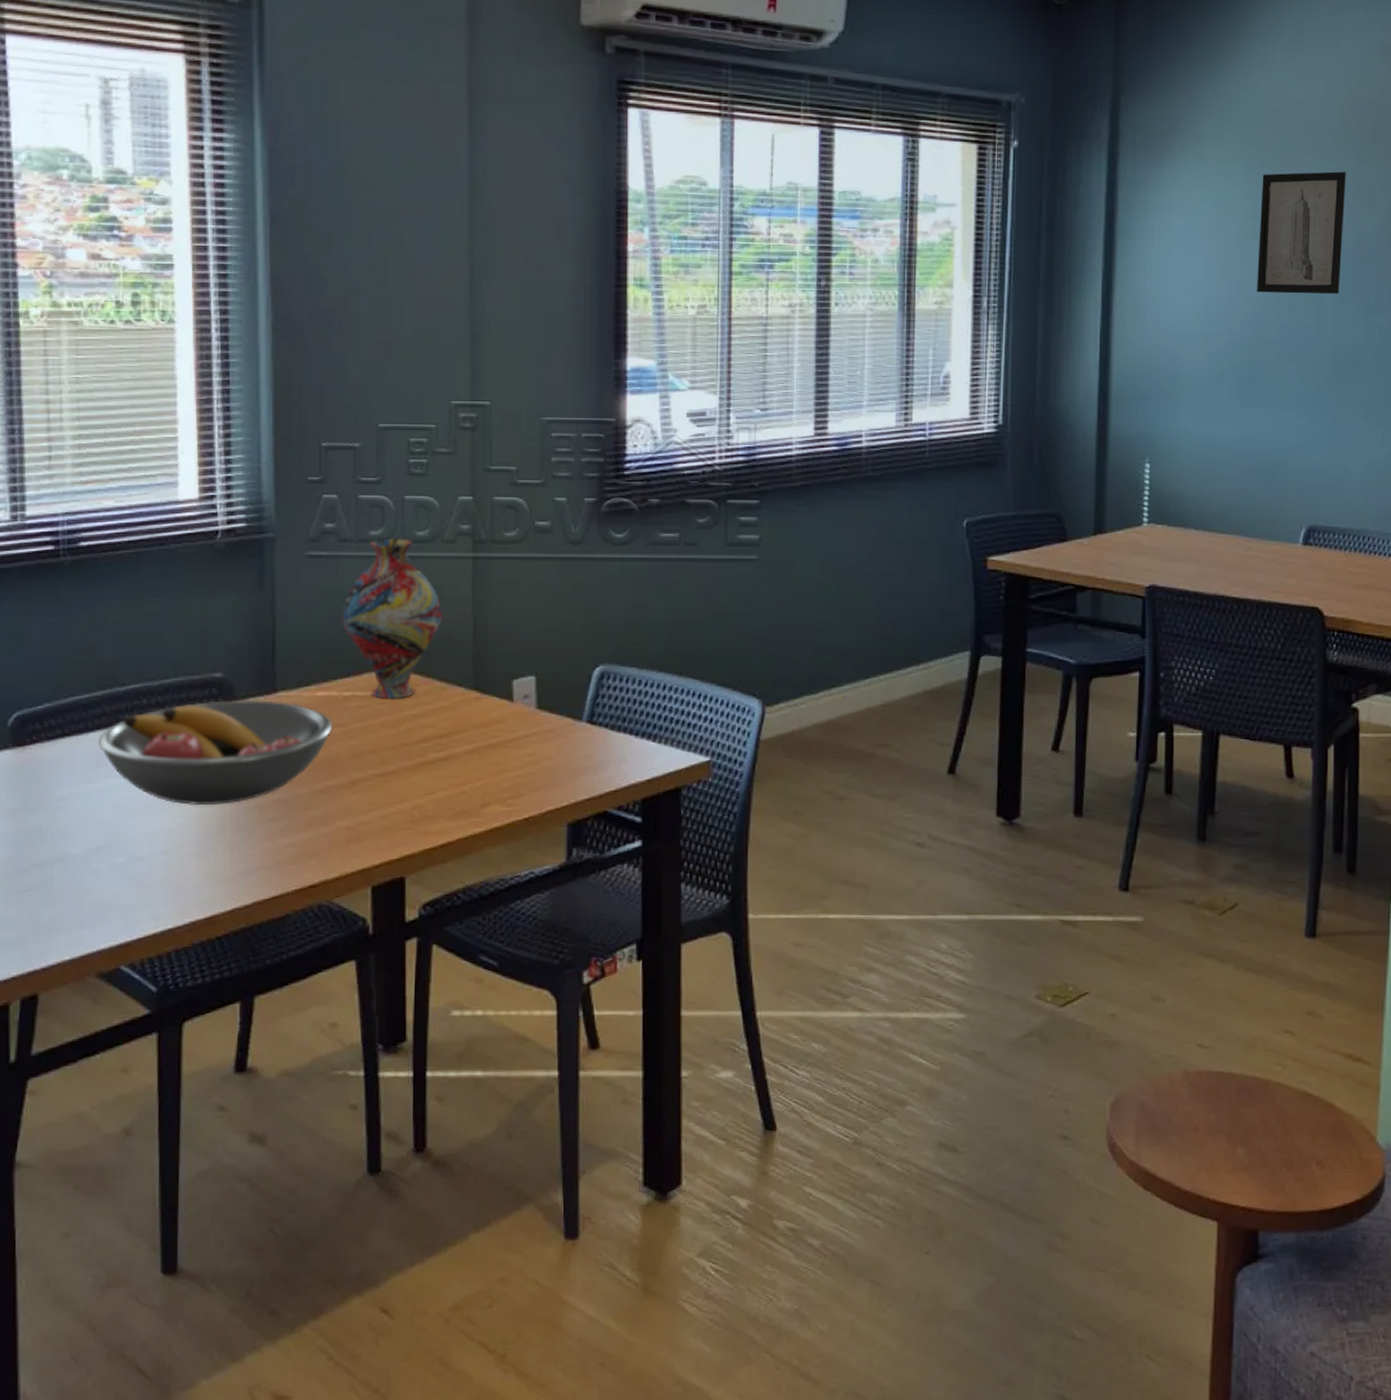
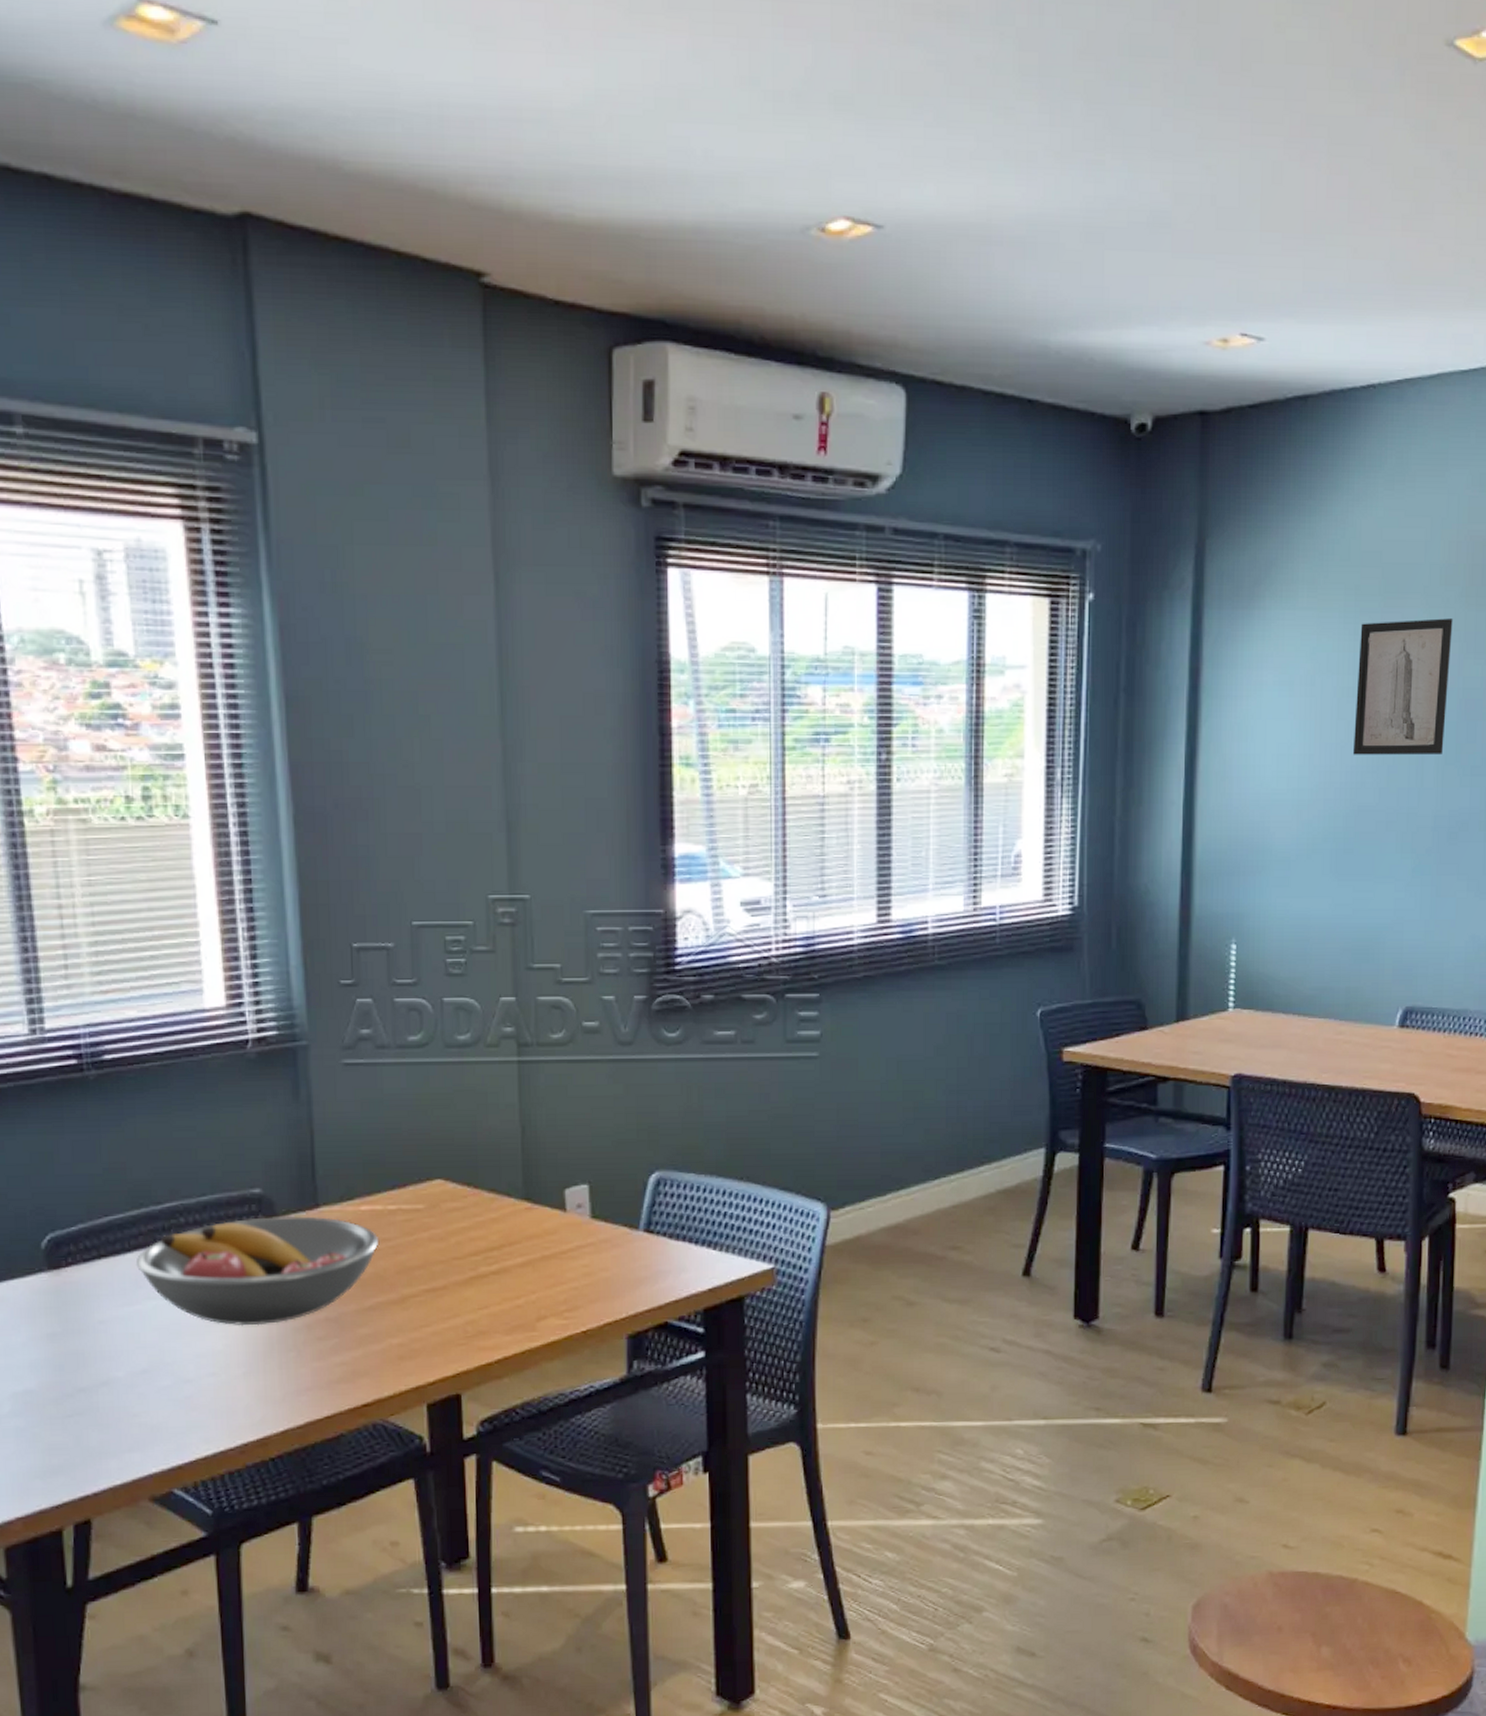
vase: present [342,538,442,699] -> none [383,1043,489,1212]

